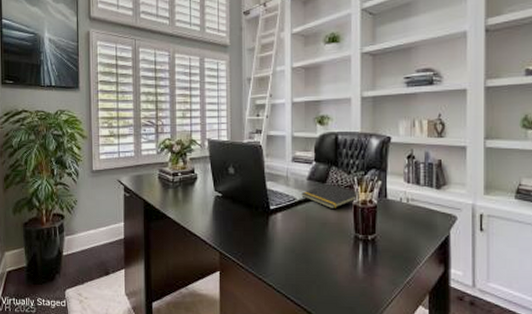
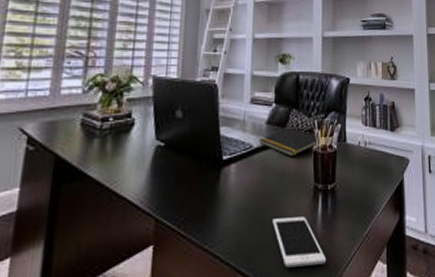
cell phone: none [316,260,368,302] -> present [273,217,327,268]

